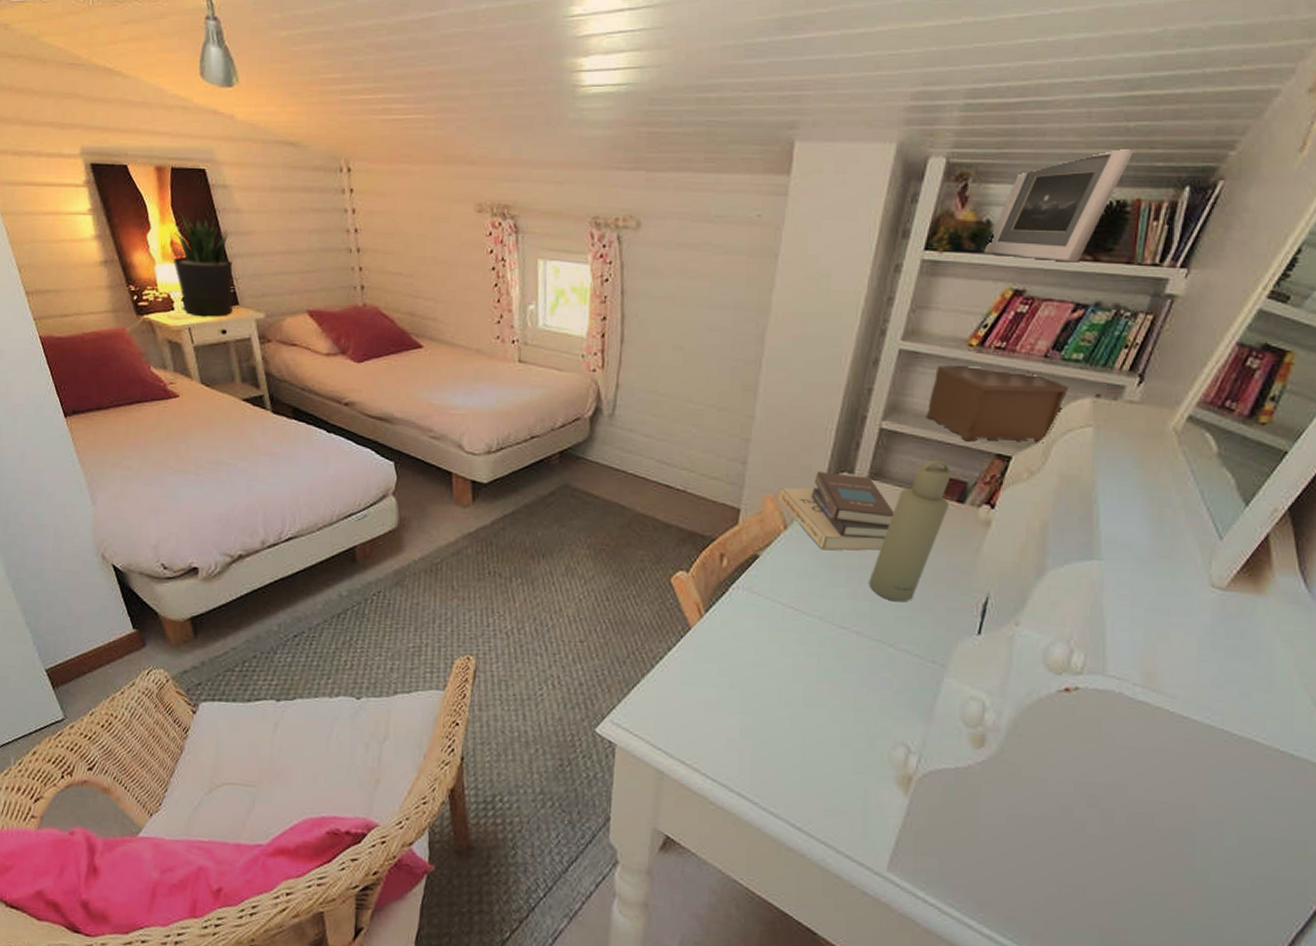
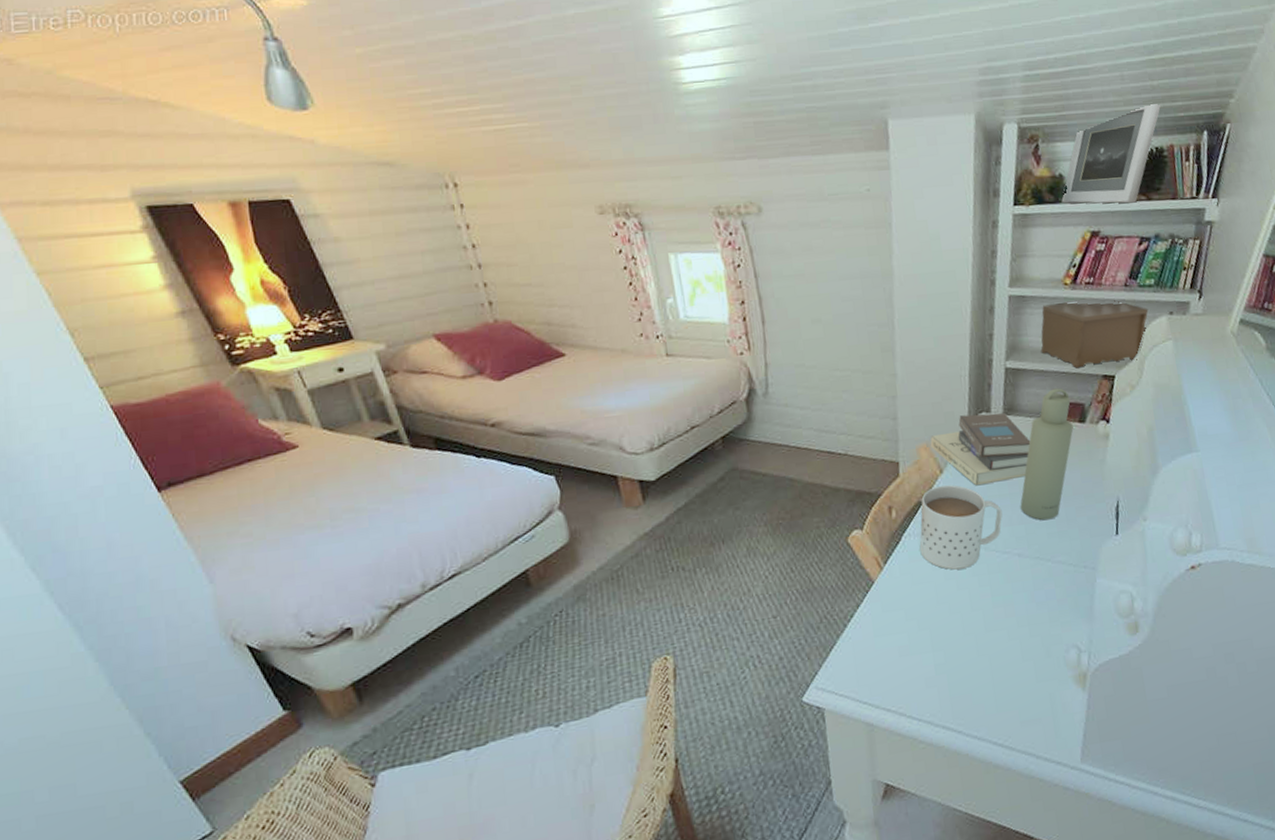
planter: present [173,209,233,317] -> none [260,245,347,357]
mug: none [746,542,847,635] -> present [919,485,1003,570]

